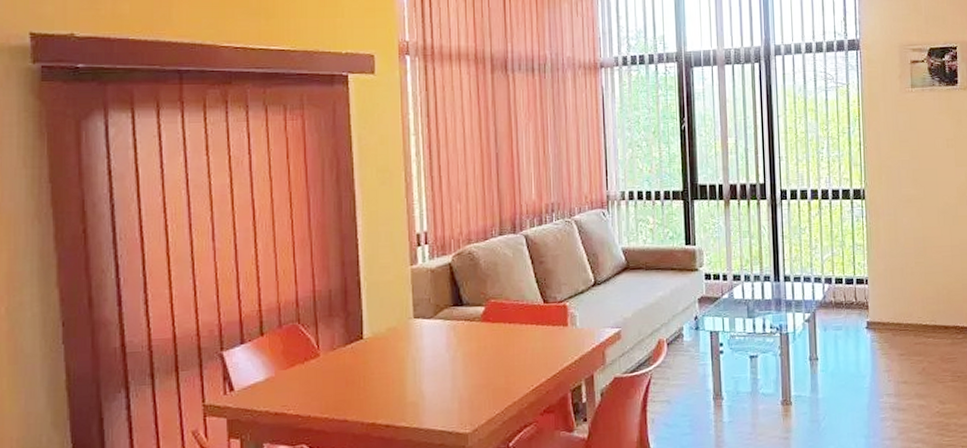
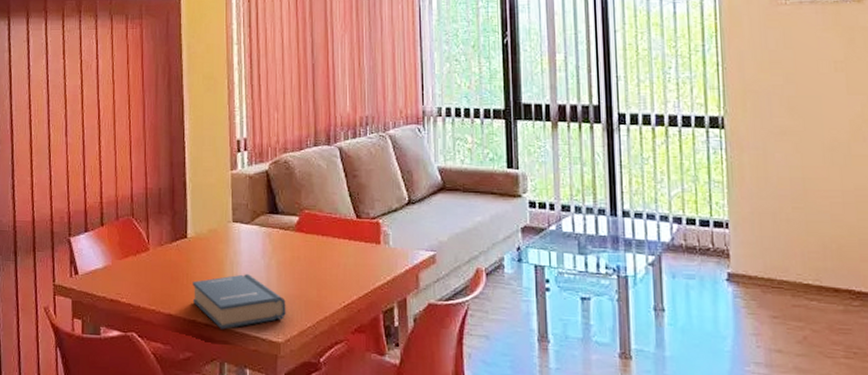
hardback book: none [370,369,473,428] -> present [192,274,286,329]

